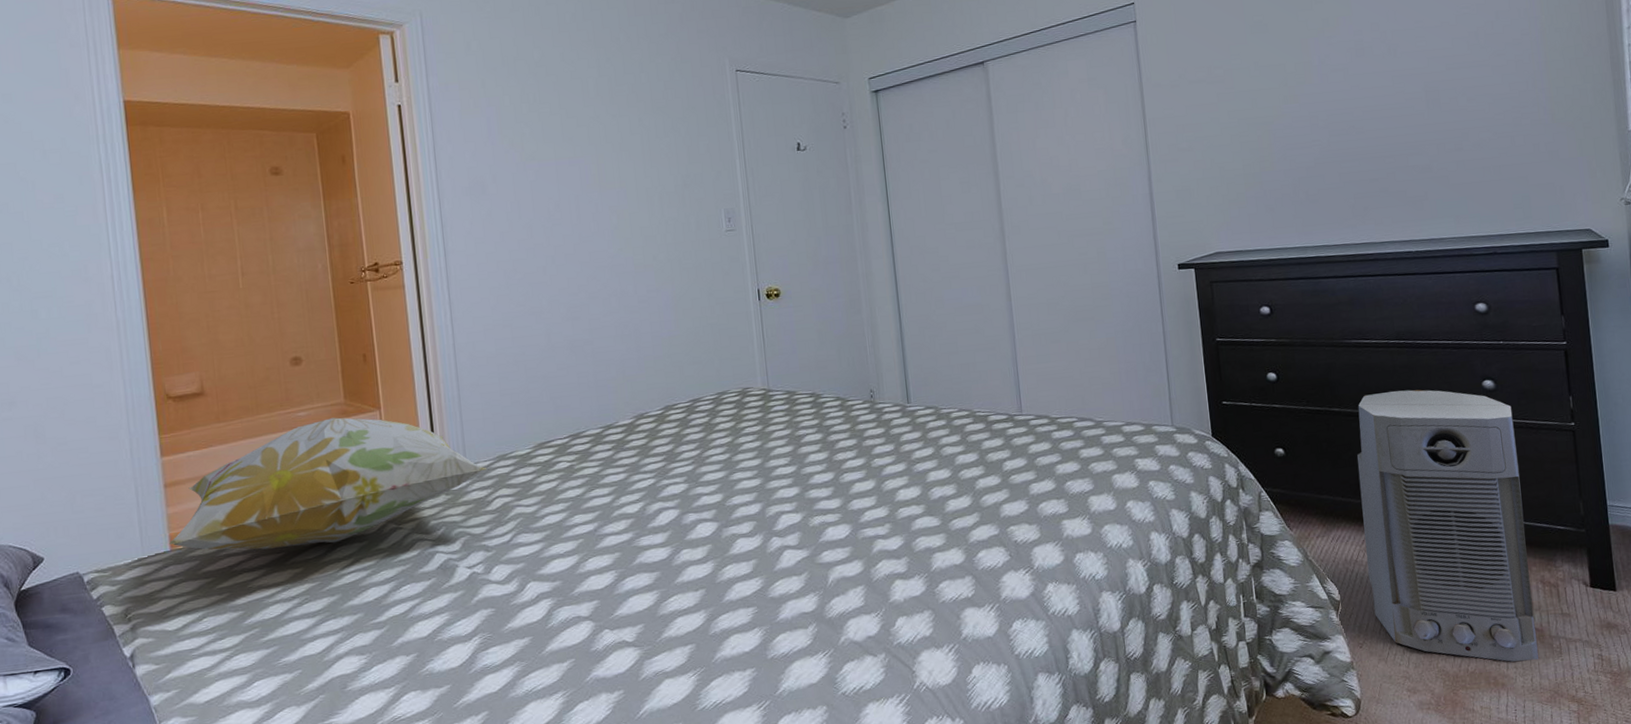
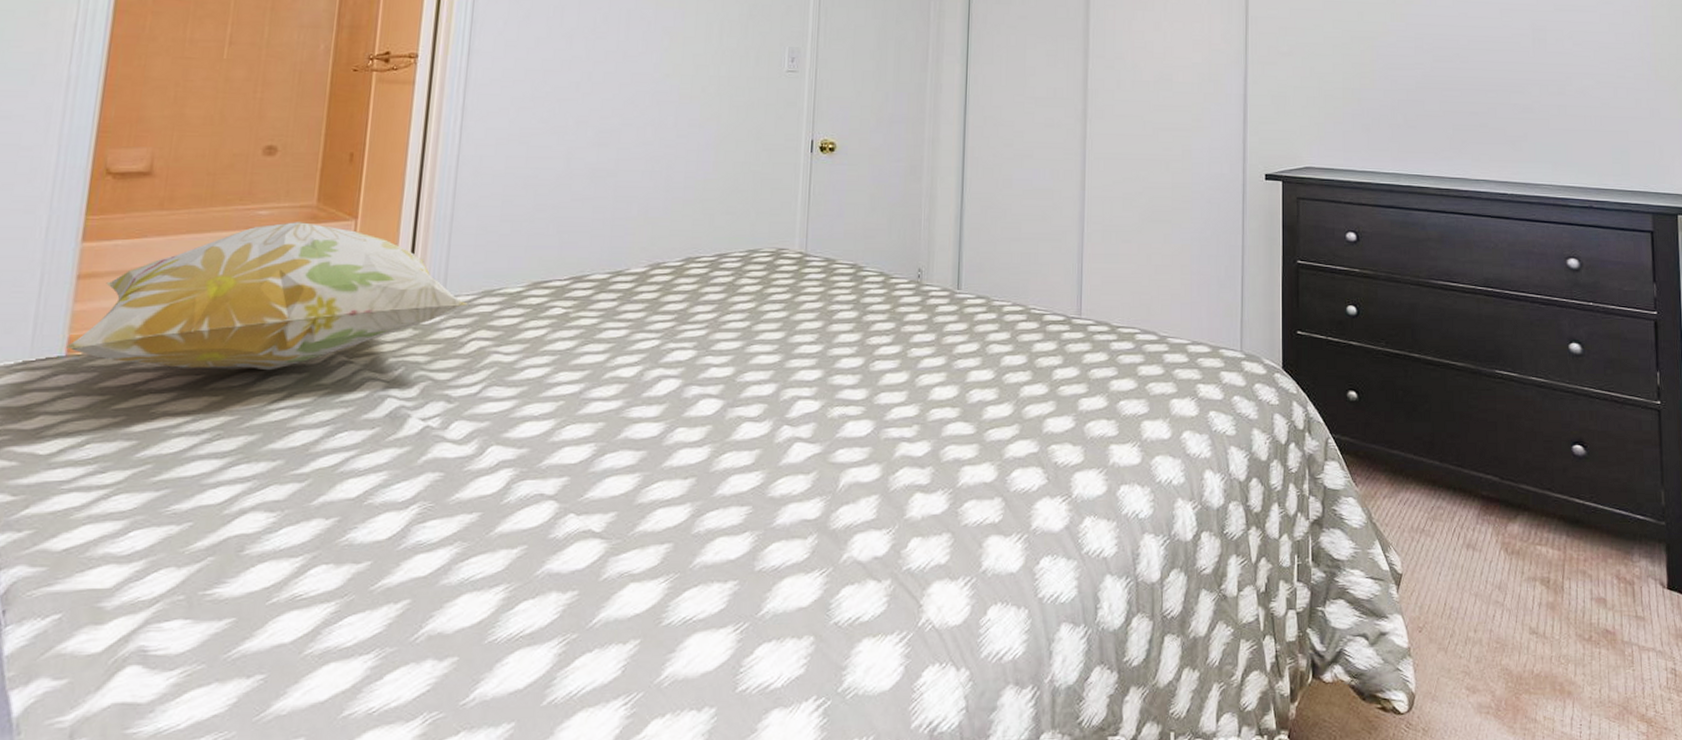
air purifier: present [1357,389,1540,662] -> none [1433,342,1610,668]

